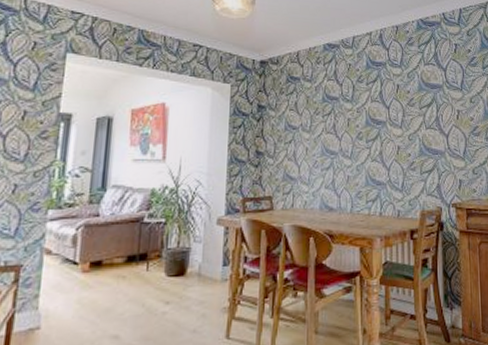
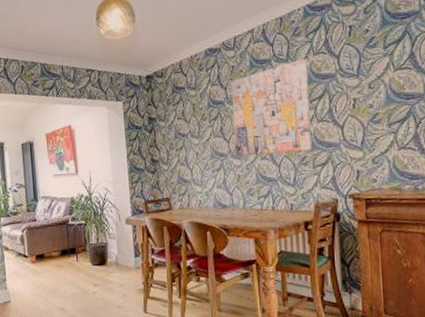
wall art: none [346,67,420,157] -> present [231,59,312,157]

